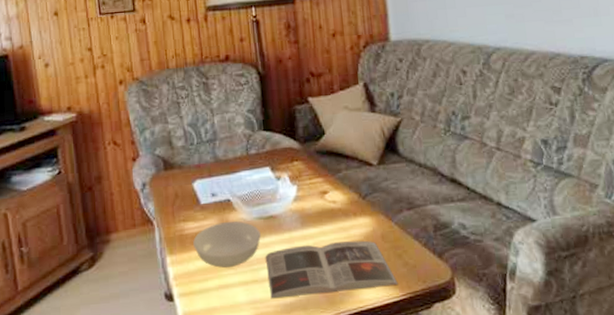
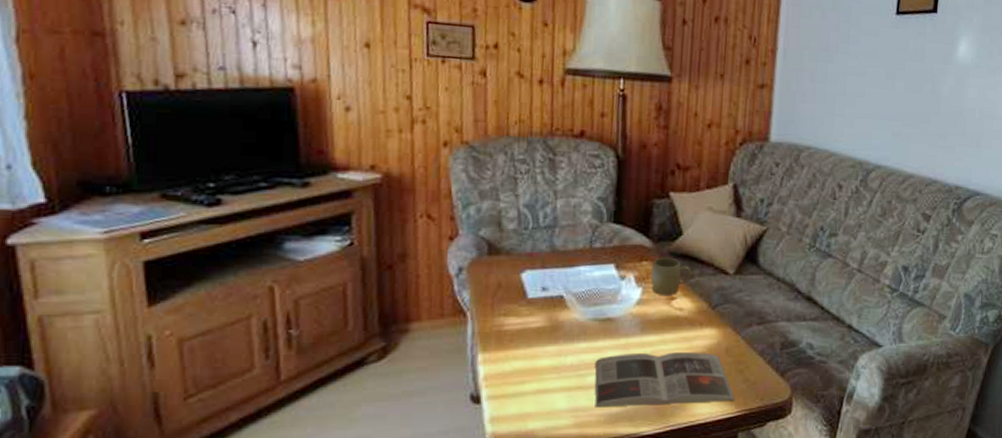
bowl: present [193,221,261,268] -> none [512,320,594,372]
mug: none [302,155,339,191] -> present [650,257,692,295]

